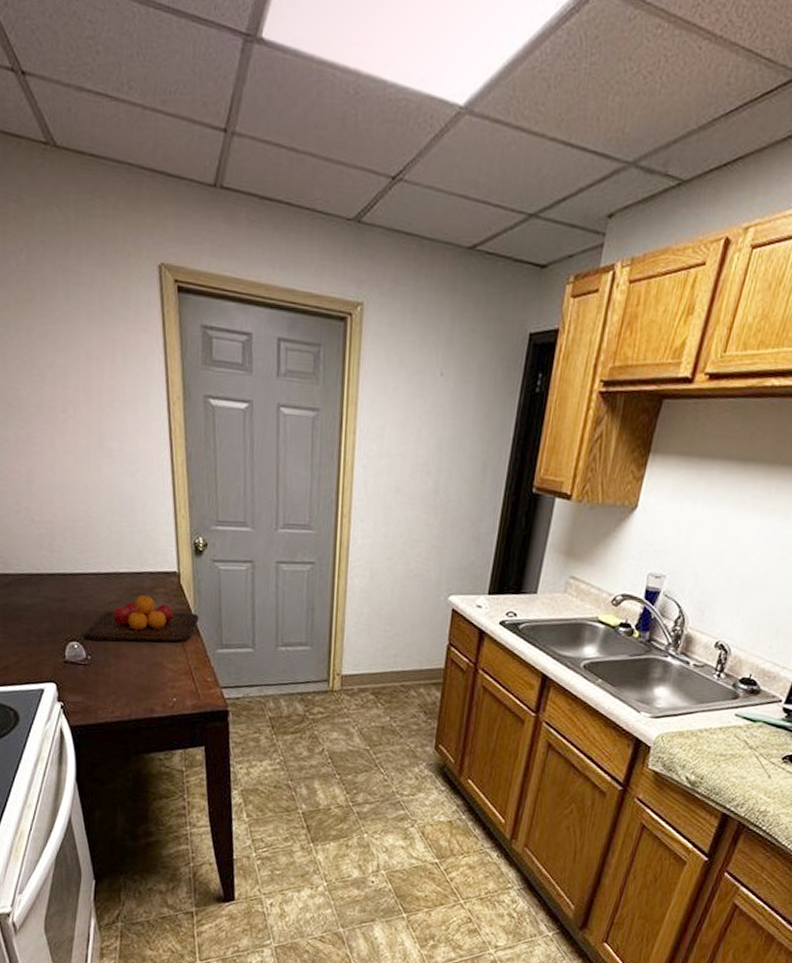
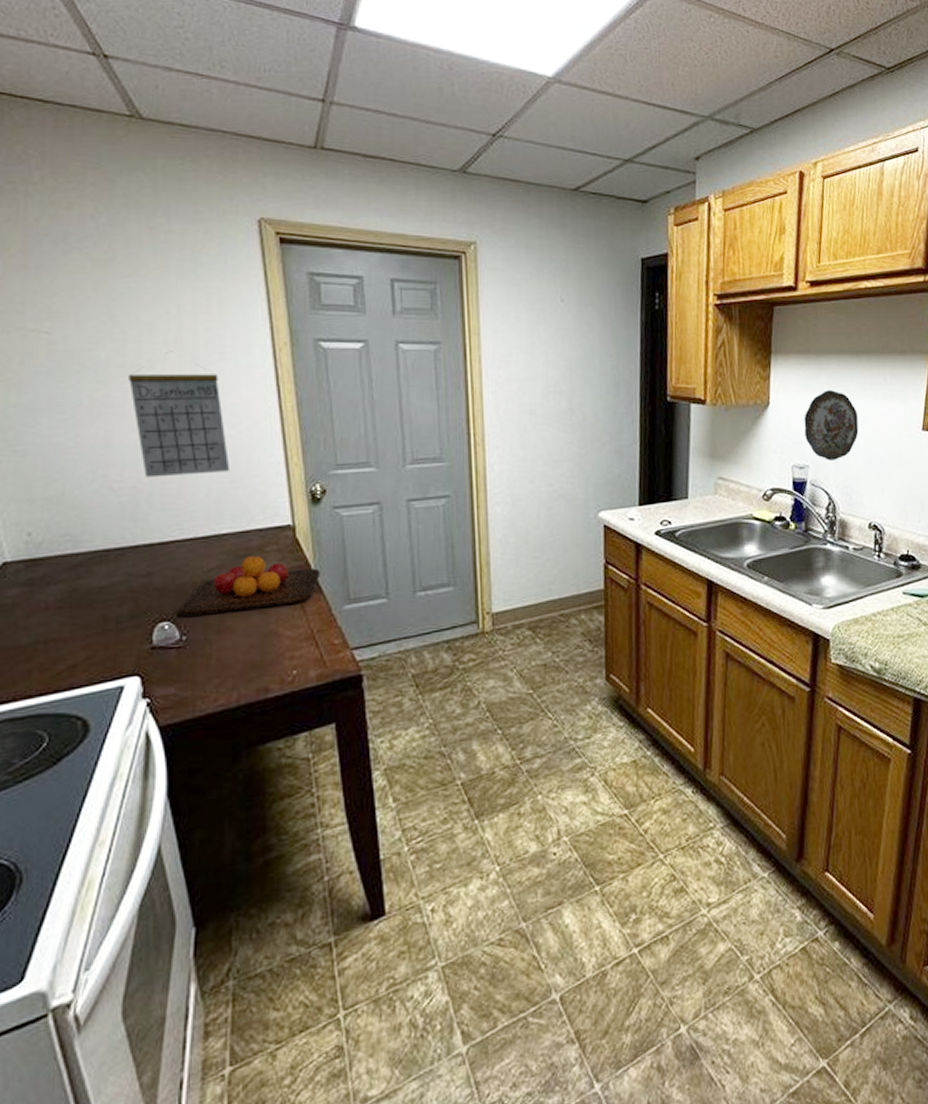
calendar: none [46,396,128,517] -> present [129,351,230,478]
decorative plate: none [667,498,730,574] -> present [804,390,859,461]

